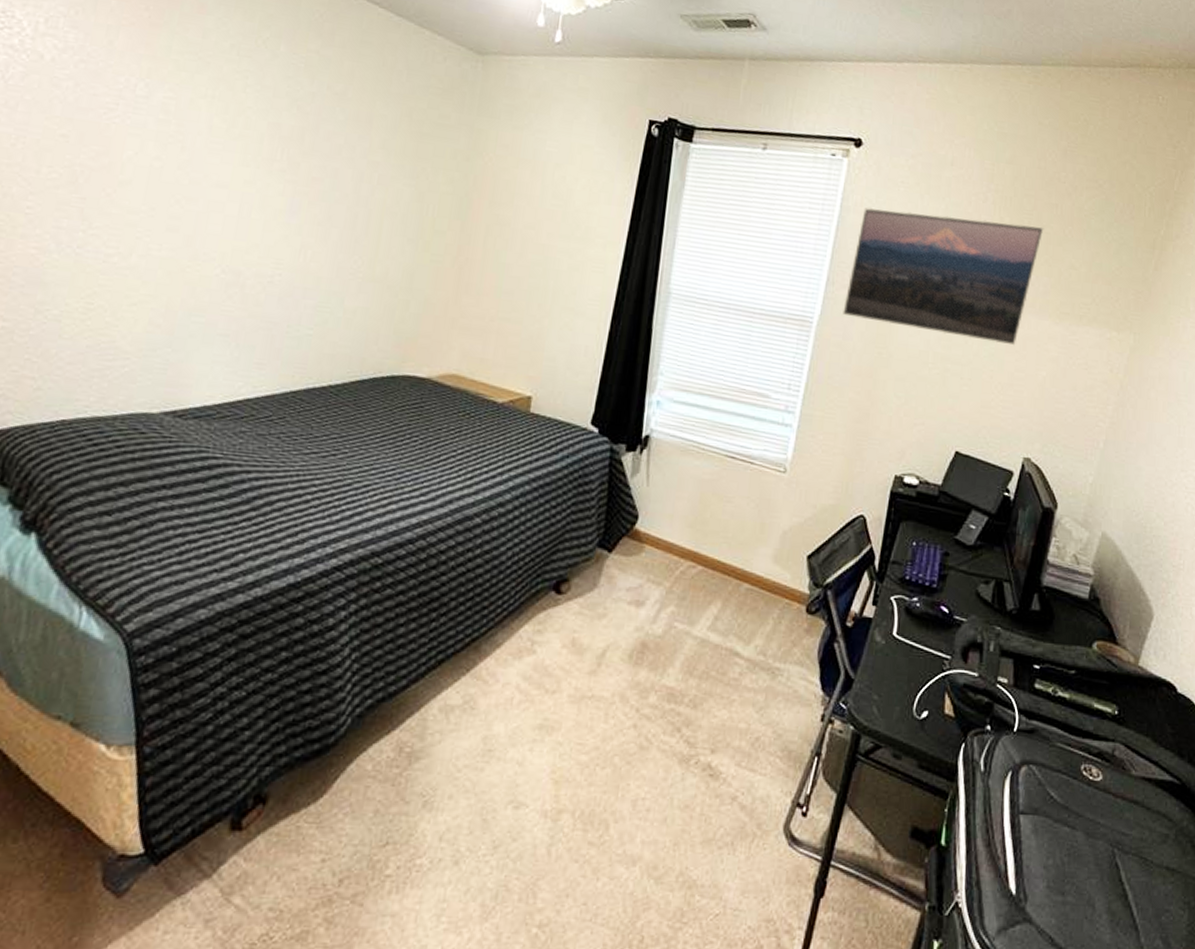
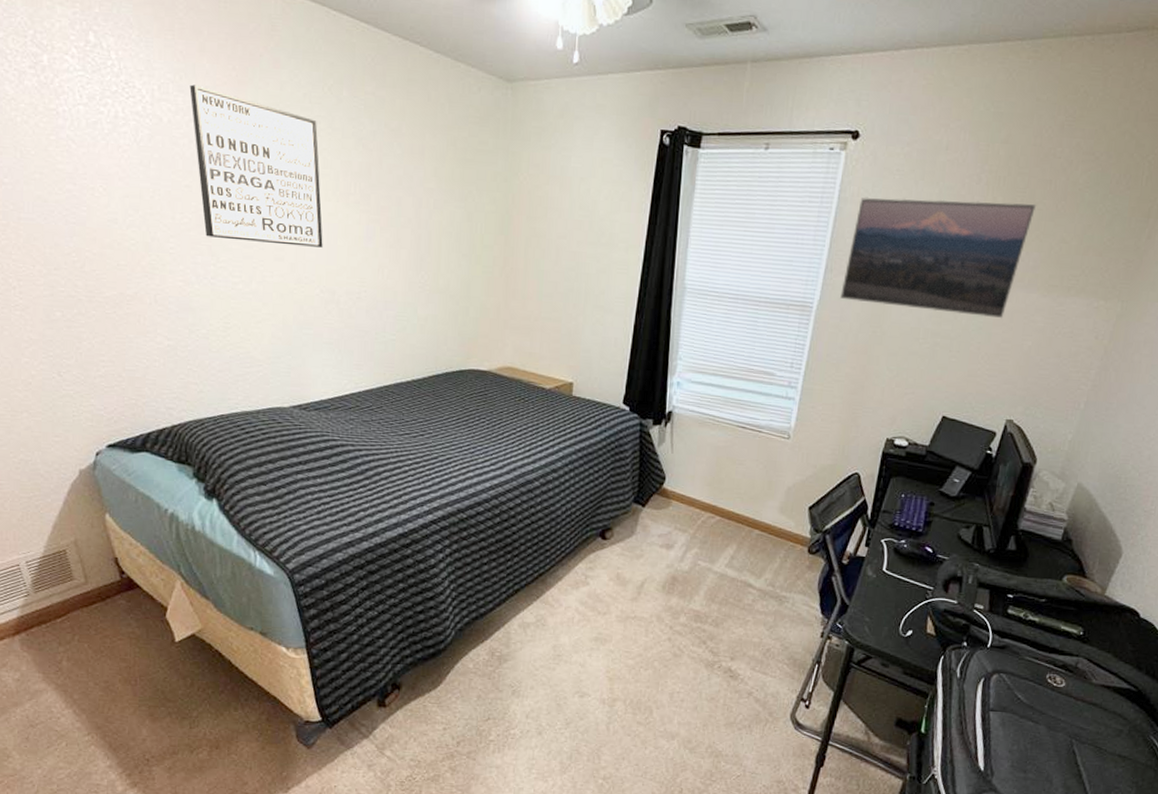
wall art: none [78,21,244,220] -> present [189,84,323,248]

